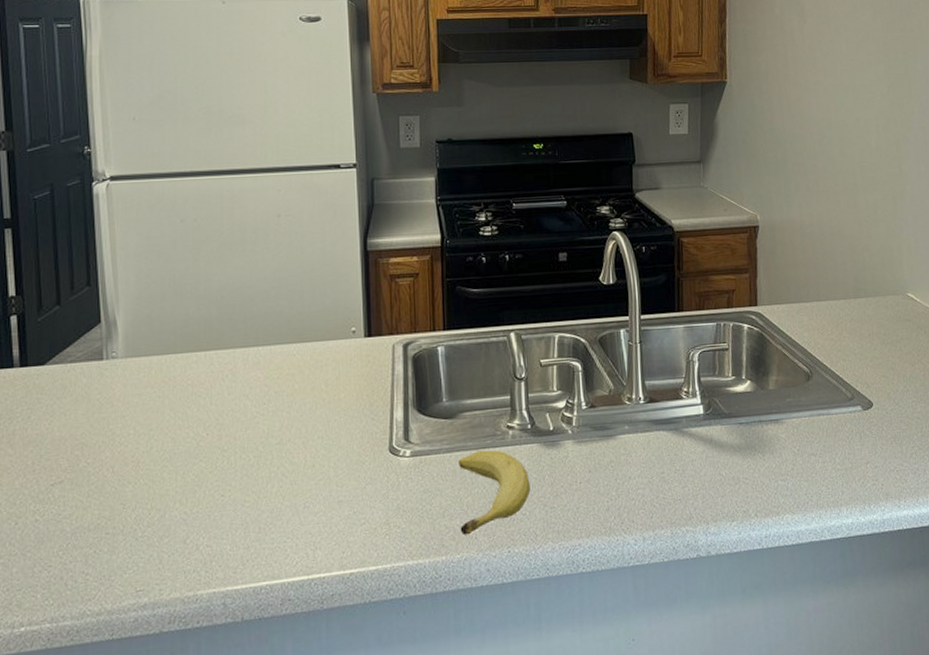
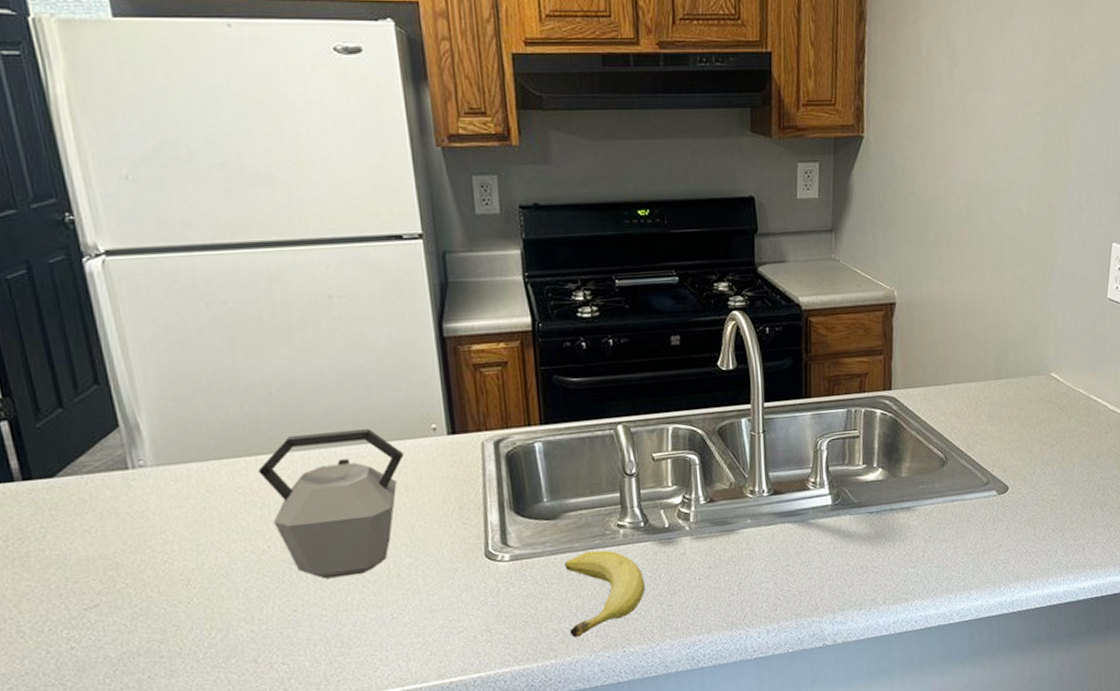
kettle: none [206,330,327,467] -> present [259,429,404,579]

